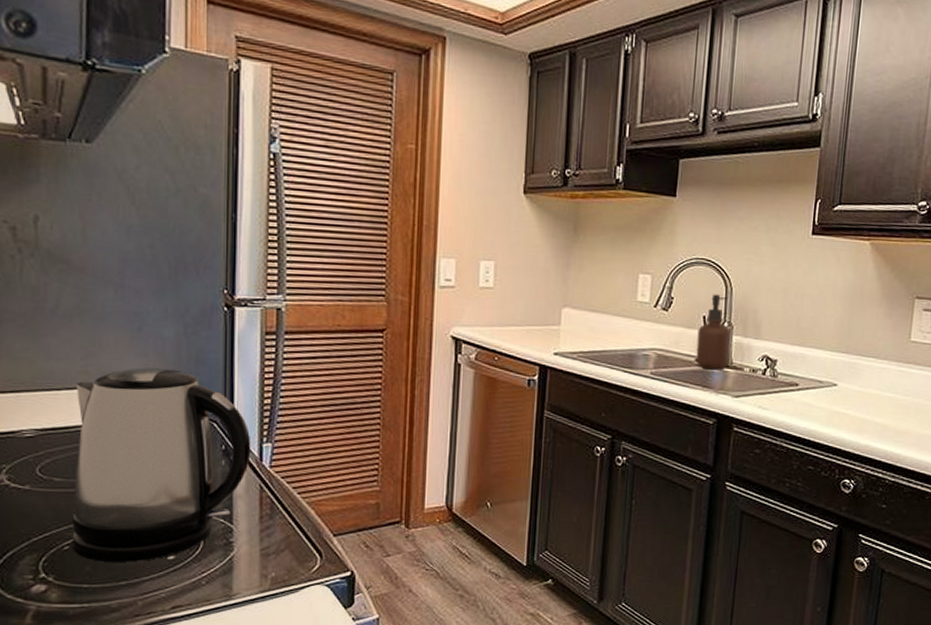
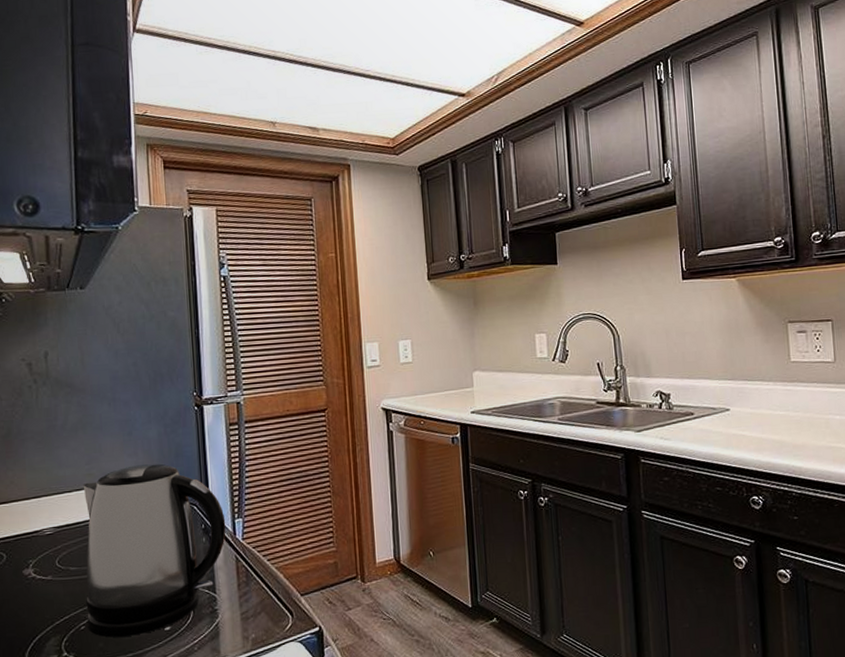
soap dispenser: present [695,294,732,370] -> none [594,342,627,410]

